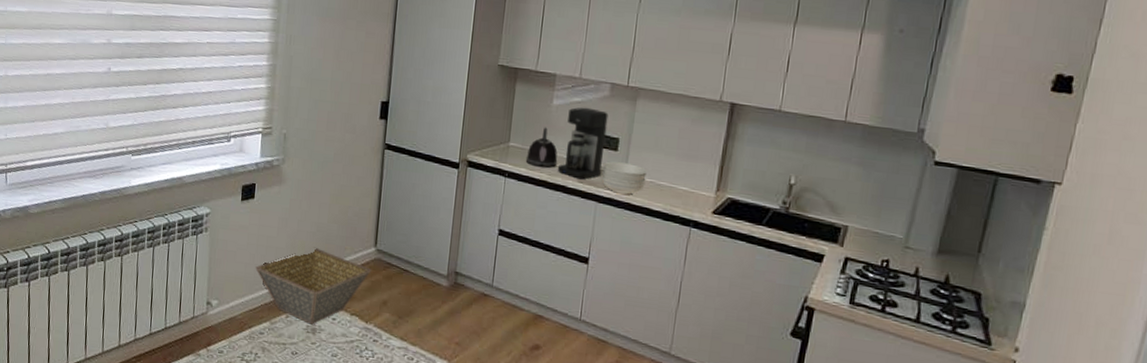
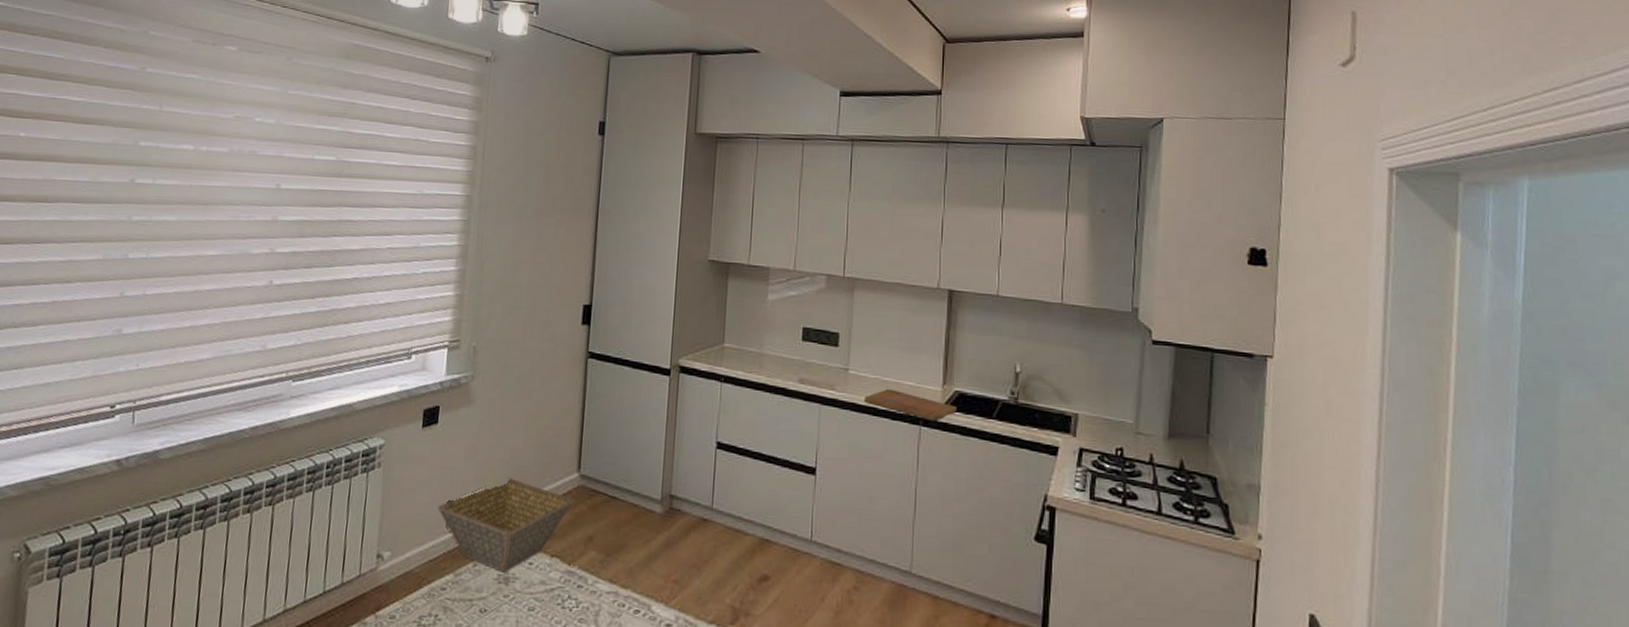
kettle: present [525,127,558,168] -> none [742,324,776,369]
coffee maker: present [557,107,609,180] -> none [776,301,826,380]
bowl: present [601,161,647,195] -> none [823,358,870,394]
cutting board: none [639,192,728,225] -> present [865,389,957,422]

